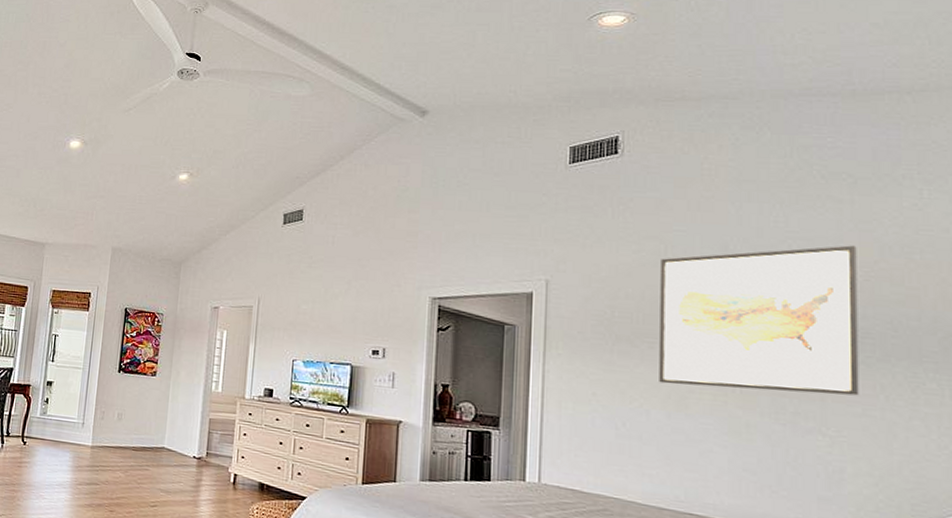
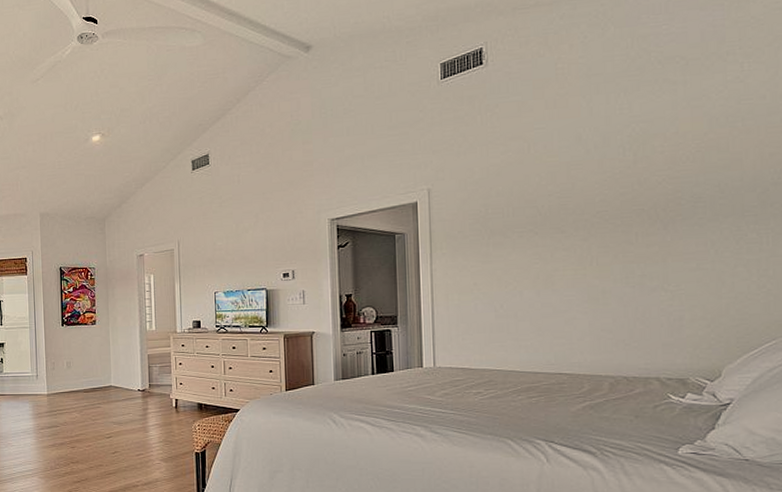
wall art: present [659,245,859,396] -> none [525,121,694,266]

